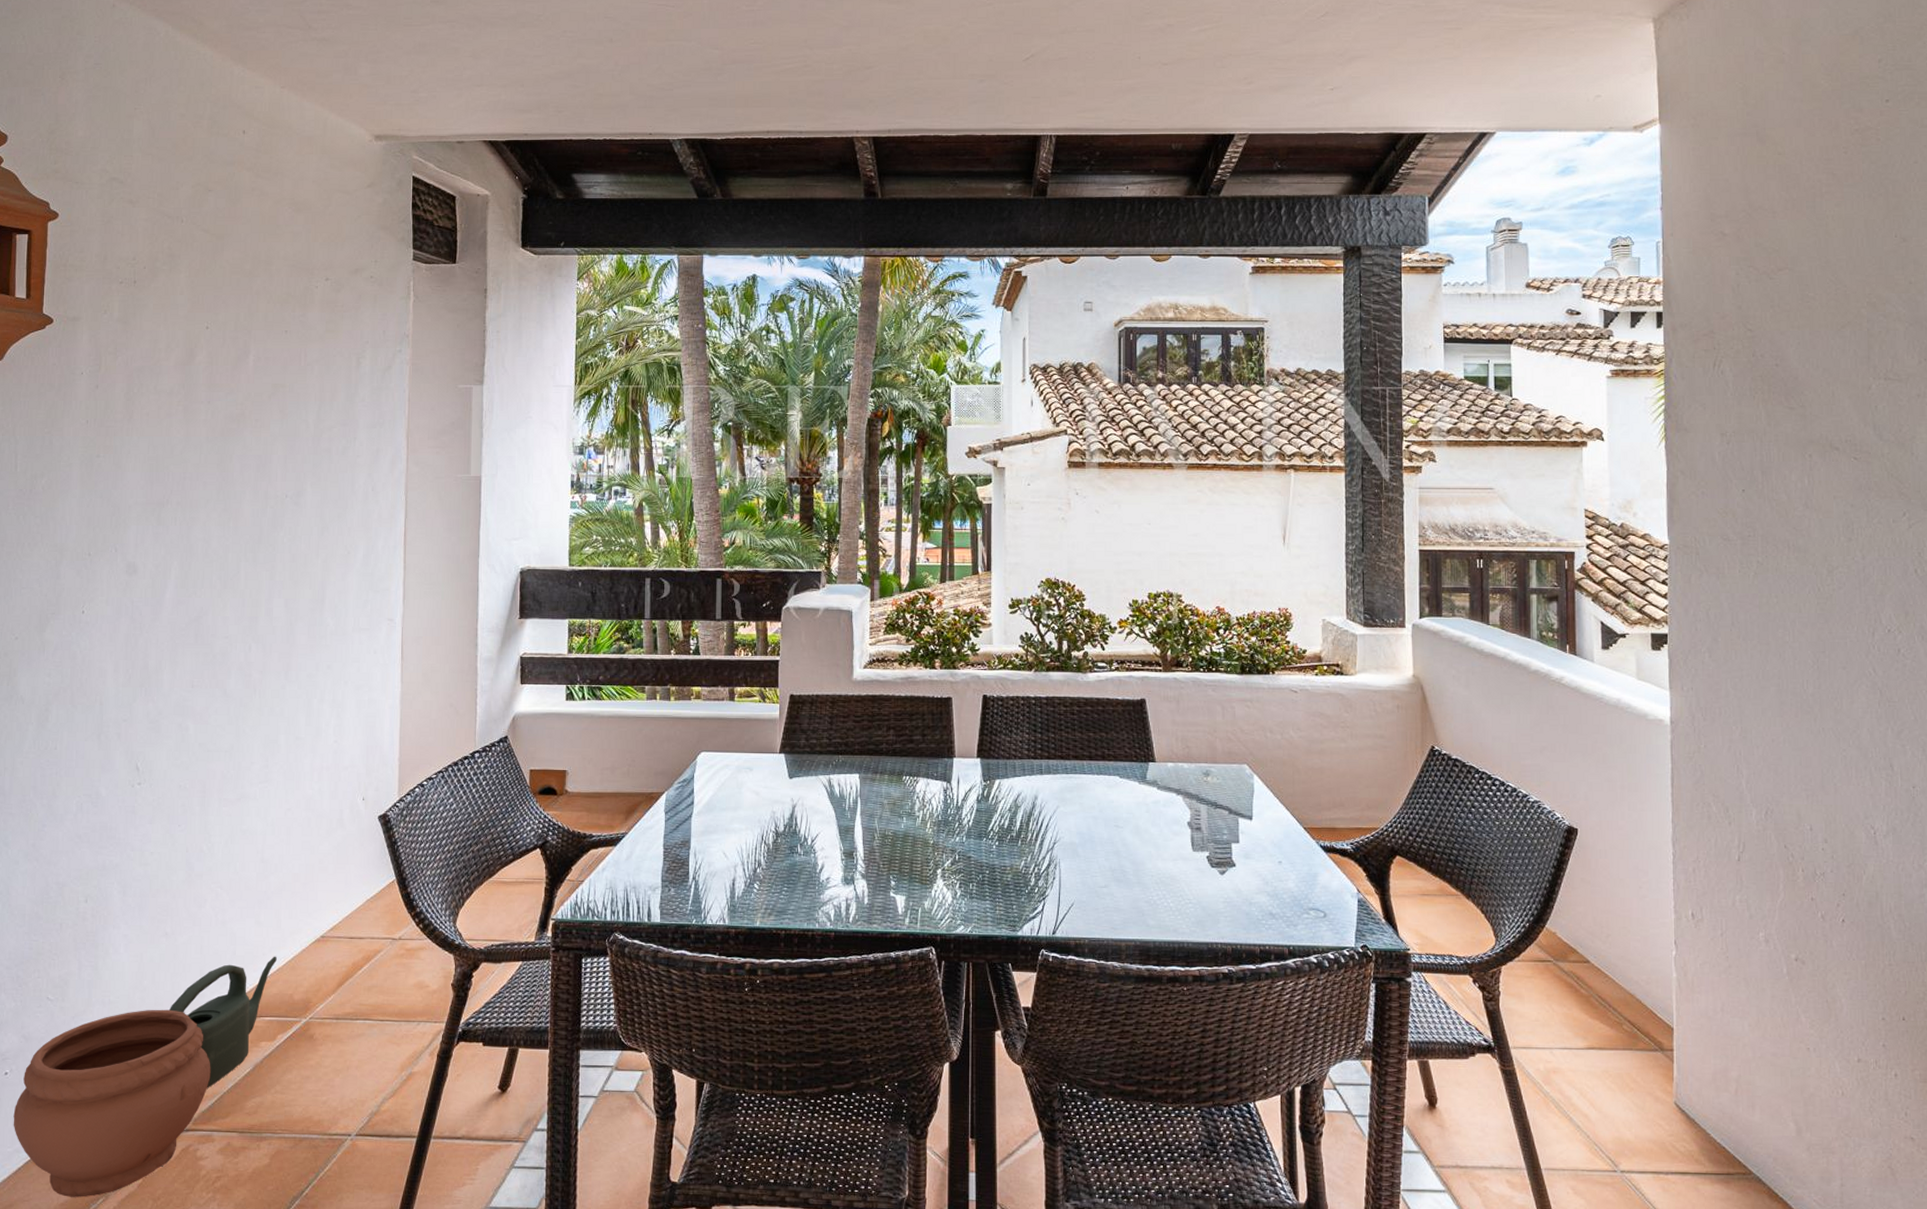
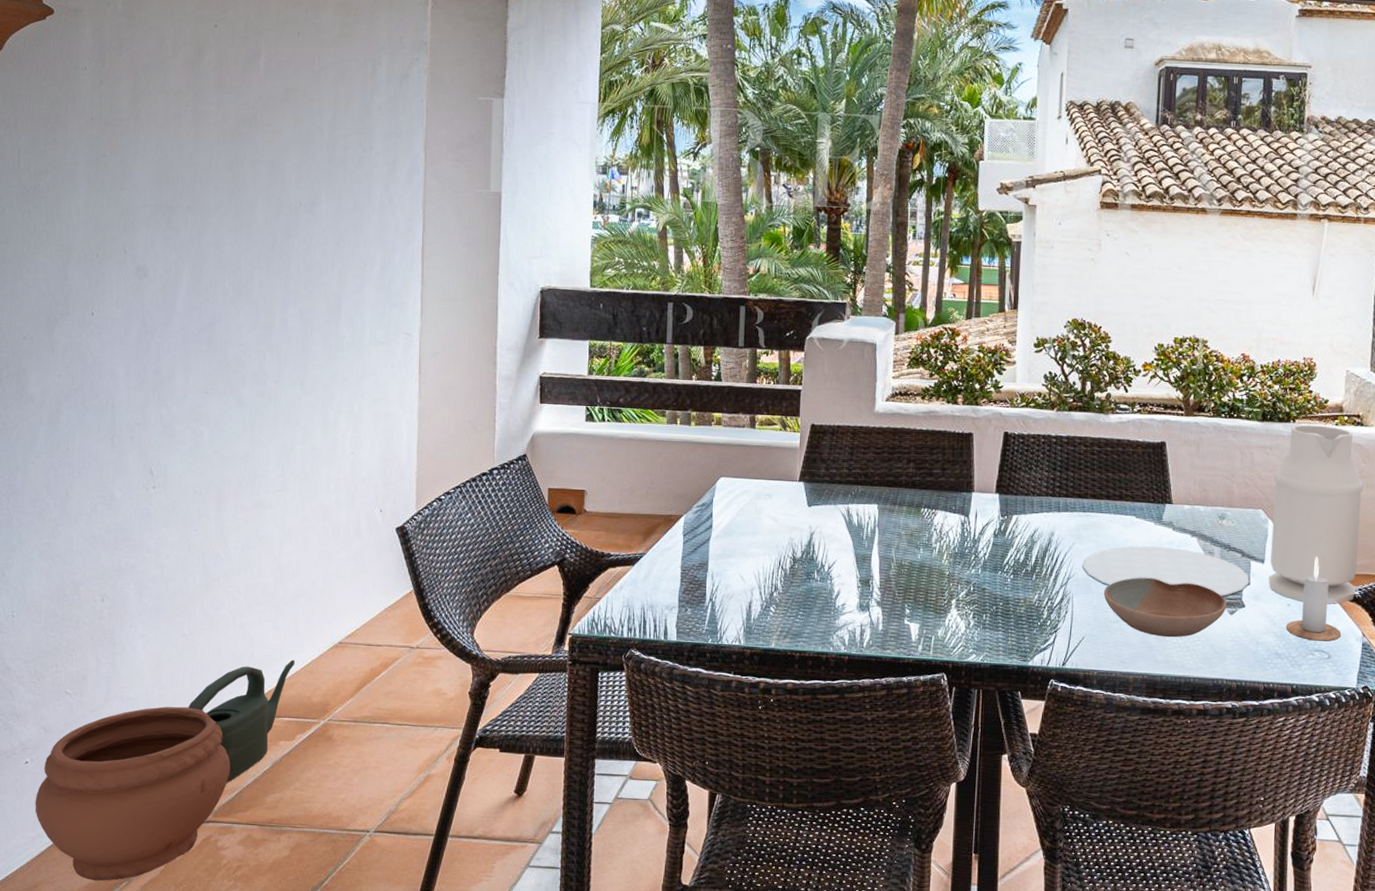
placemat: none [1068,807,1239,857] -> present [1083,546,1250,597]
bowl: none [1090,839,1217,901] -> present [1103,577,1227,638]
water jug: none [1257,676,1348,860] -> present [1268,424,1364,604]
candle: none [1279,811,1336,899] -> present [1286,556,1342,642]

